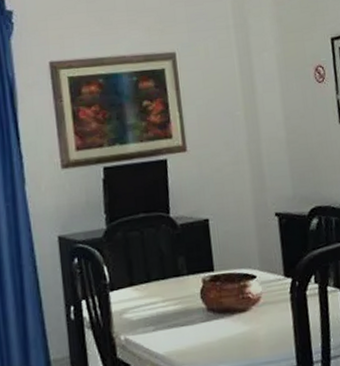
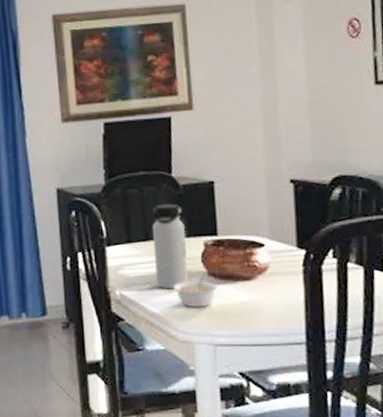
water bottle: none [153,243,189,329] -> present [152,203,188,288]
legume: none [175,312,217,345] -> present [173,276,218,308]

